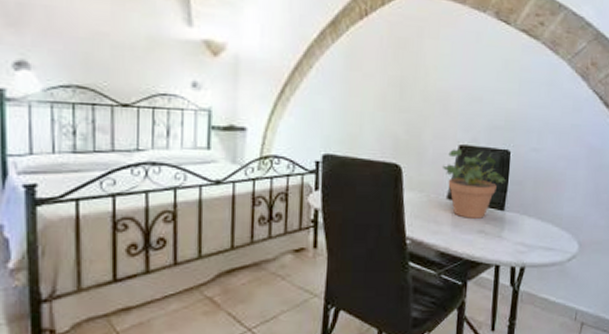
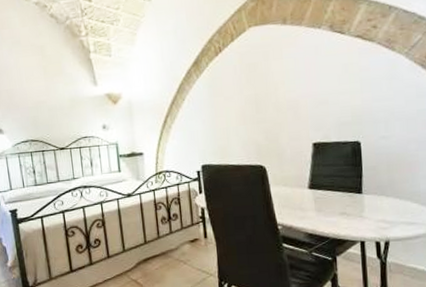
potted plant: present [442,149,506,219] -> none [300,145,360,204]

